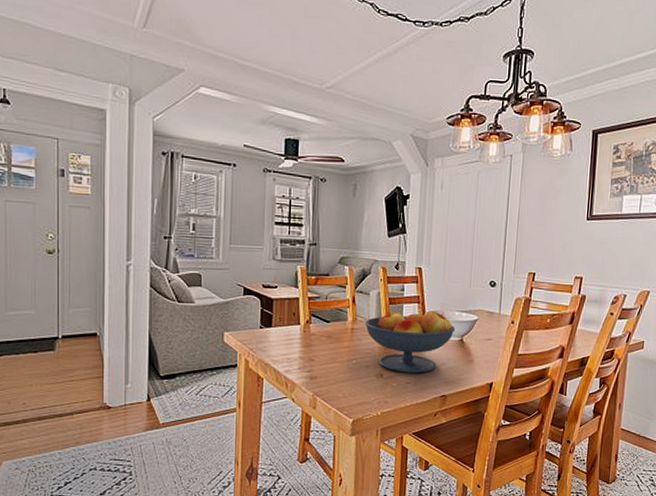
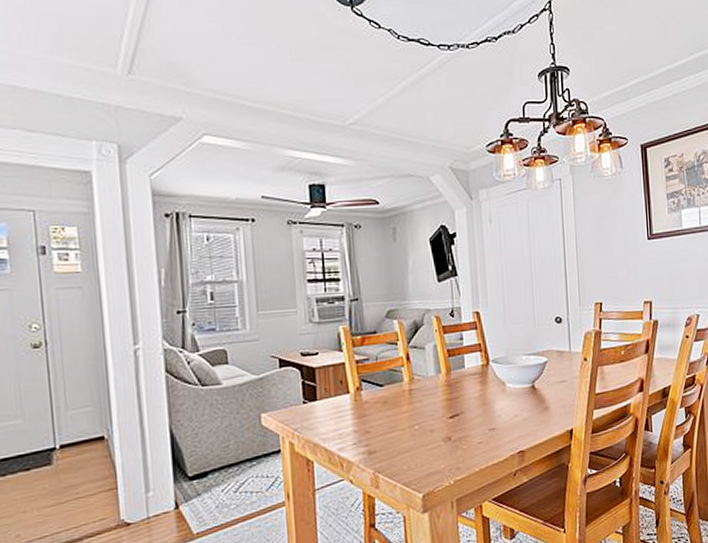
fruit bowl: present [364,310,456,373] -> none [422,357,525,432]

